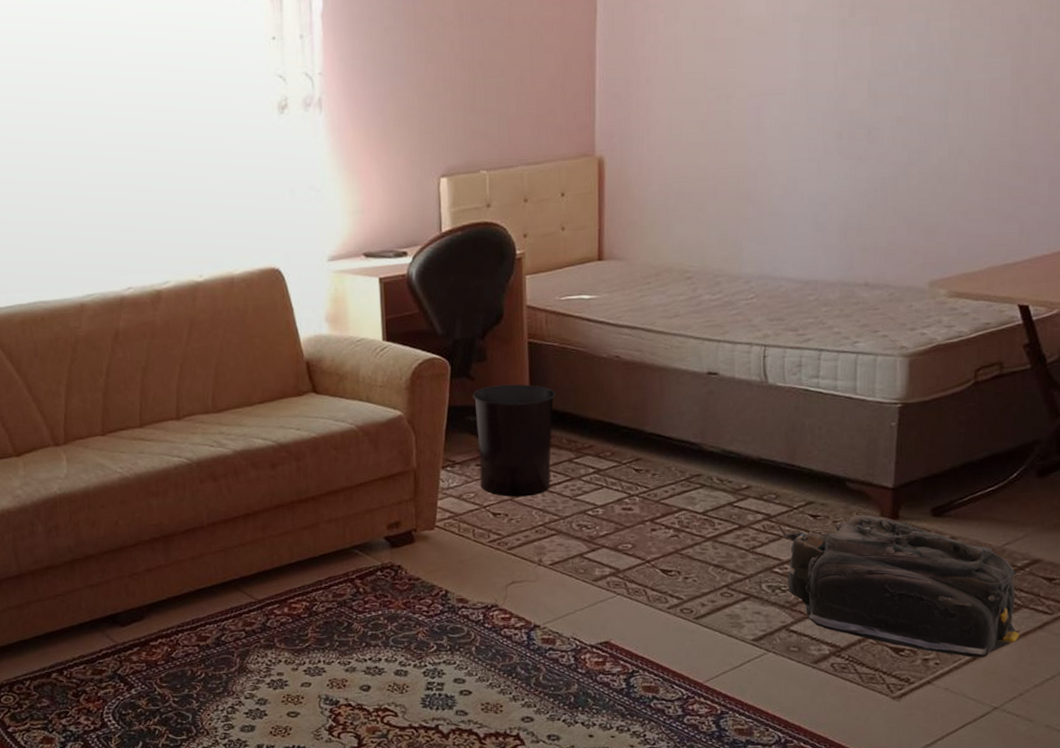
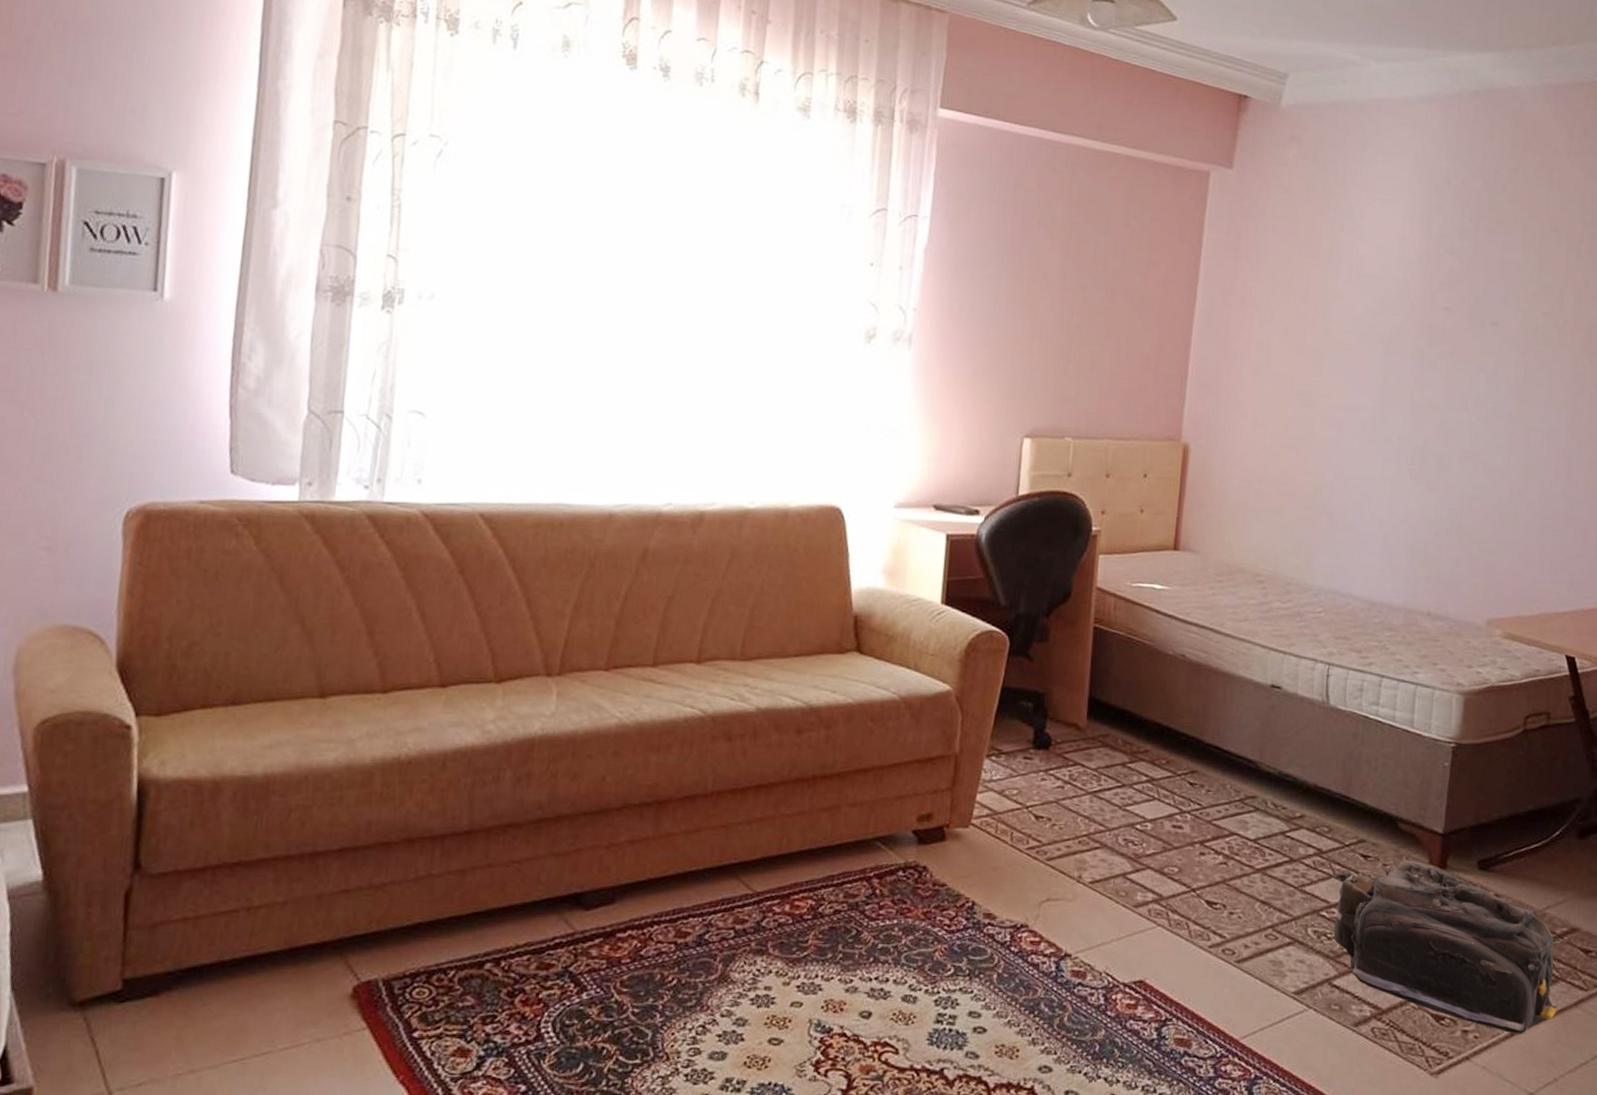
waste bin: present [473,384,556,497] -> none [1025,670,1116,801]

